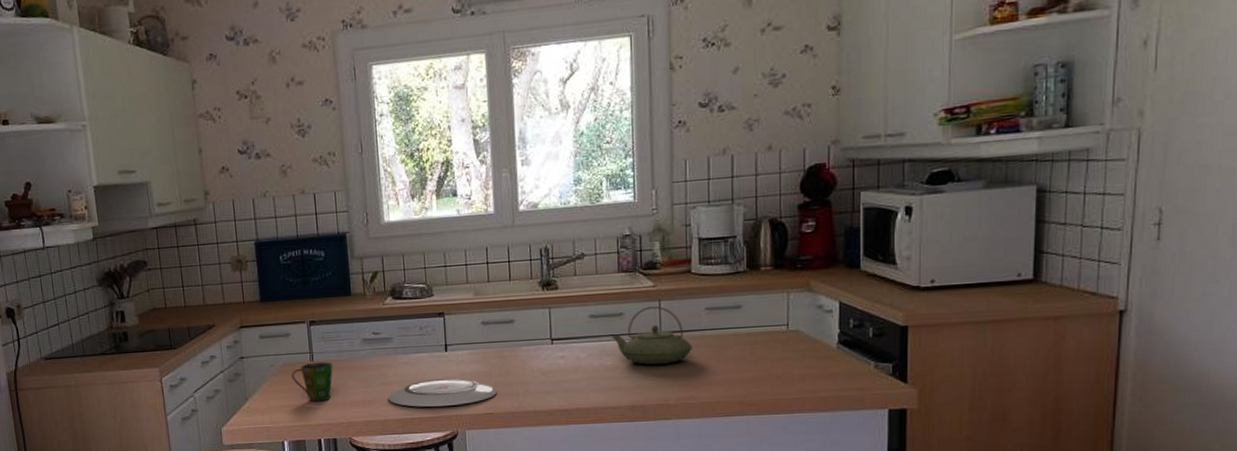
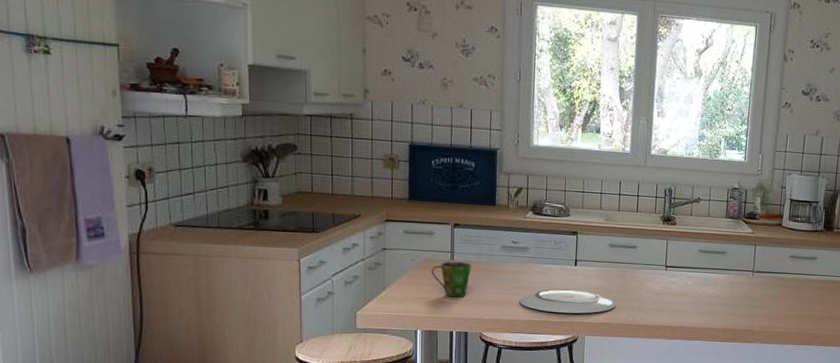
teapot: present [612,306,693,365] -> none [715,249,777,298]

